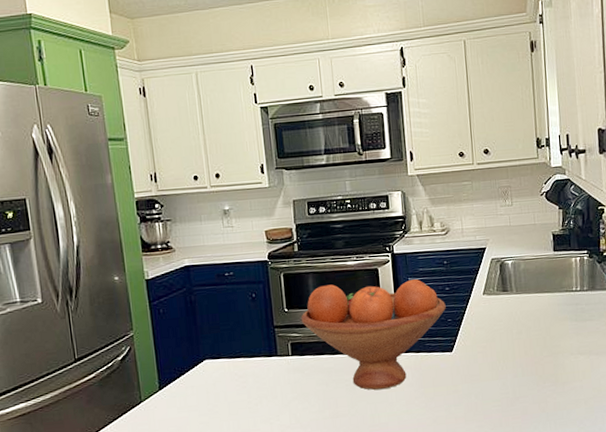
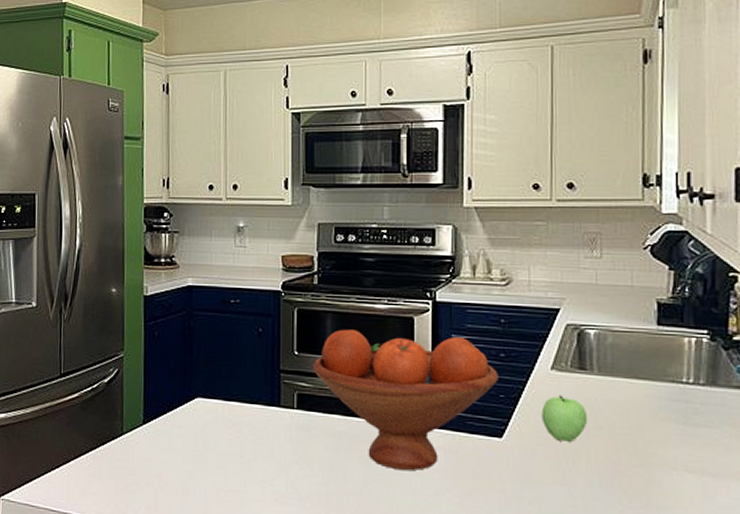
apple: none [479,313,512,347] -> present [541,395,588,442]

